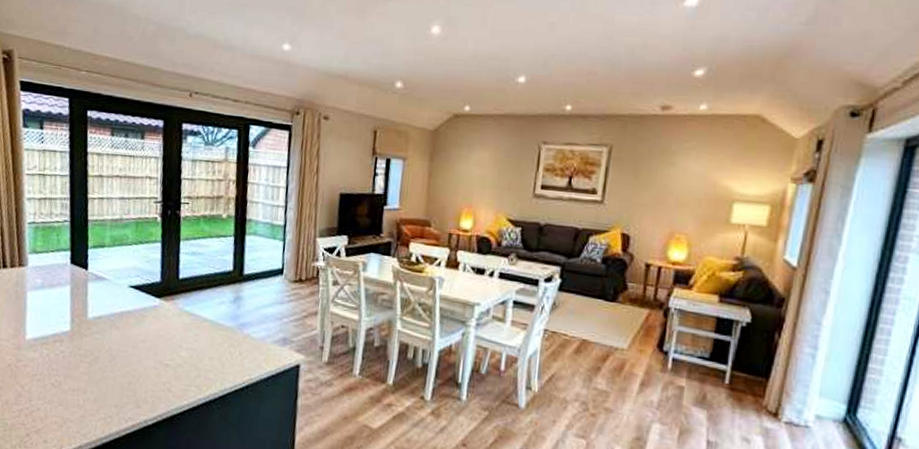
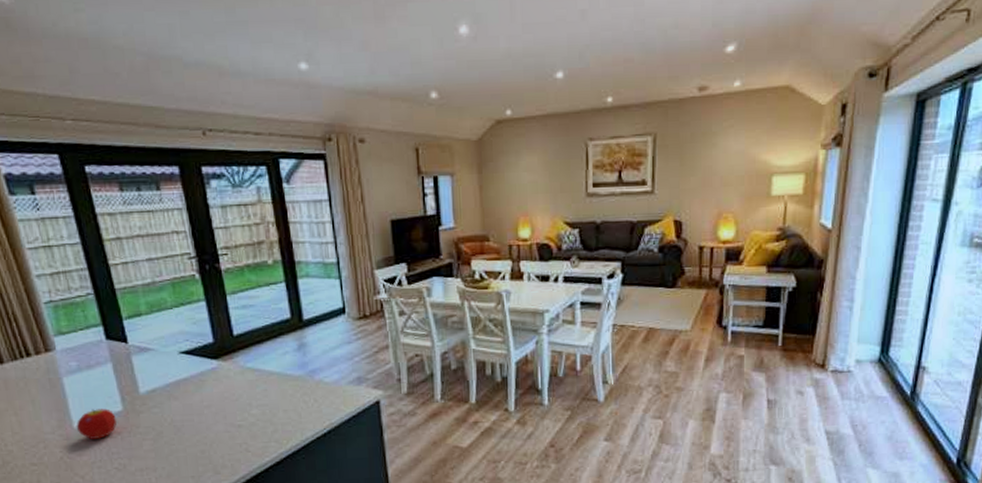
fruit: none [28,325,63,354] -> present [76,408,117,439]

